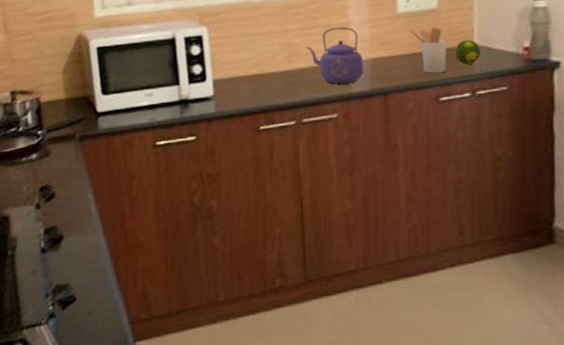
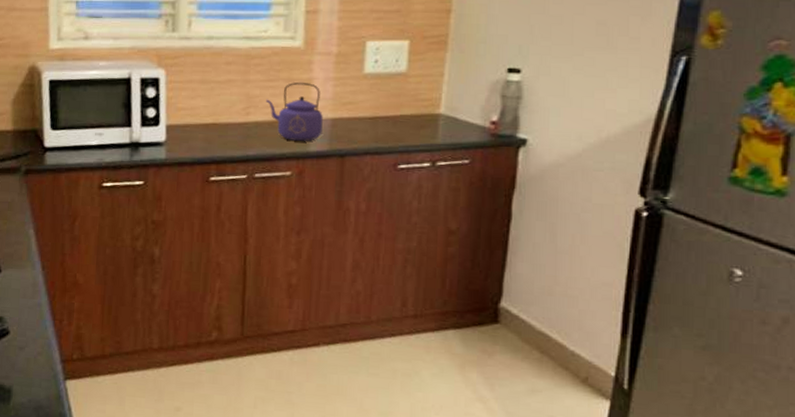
utensil holder: present [410,27,447,74] -> none [375,91,412,140]
fruit: present [455,39,481,65] -> none [419,107,446,134]

